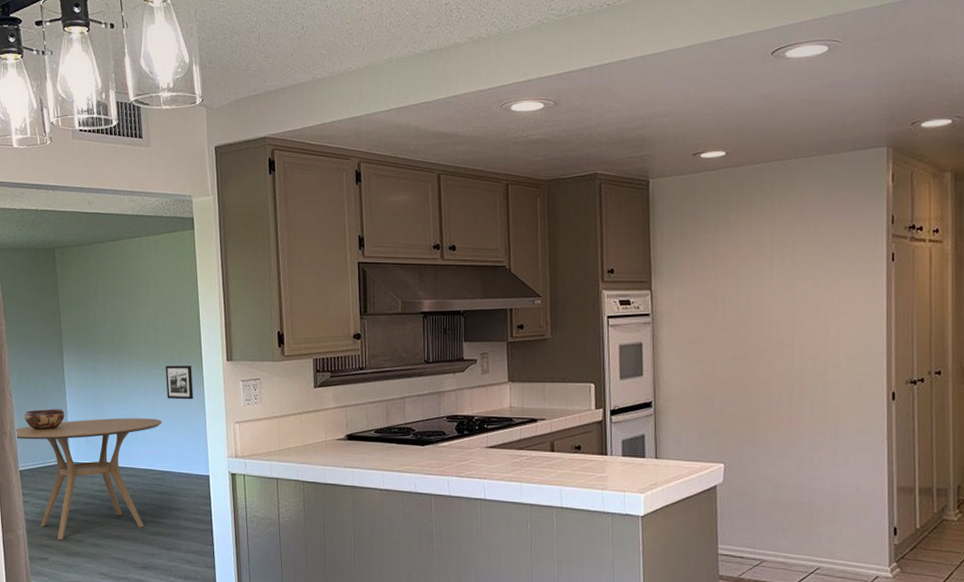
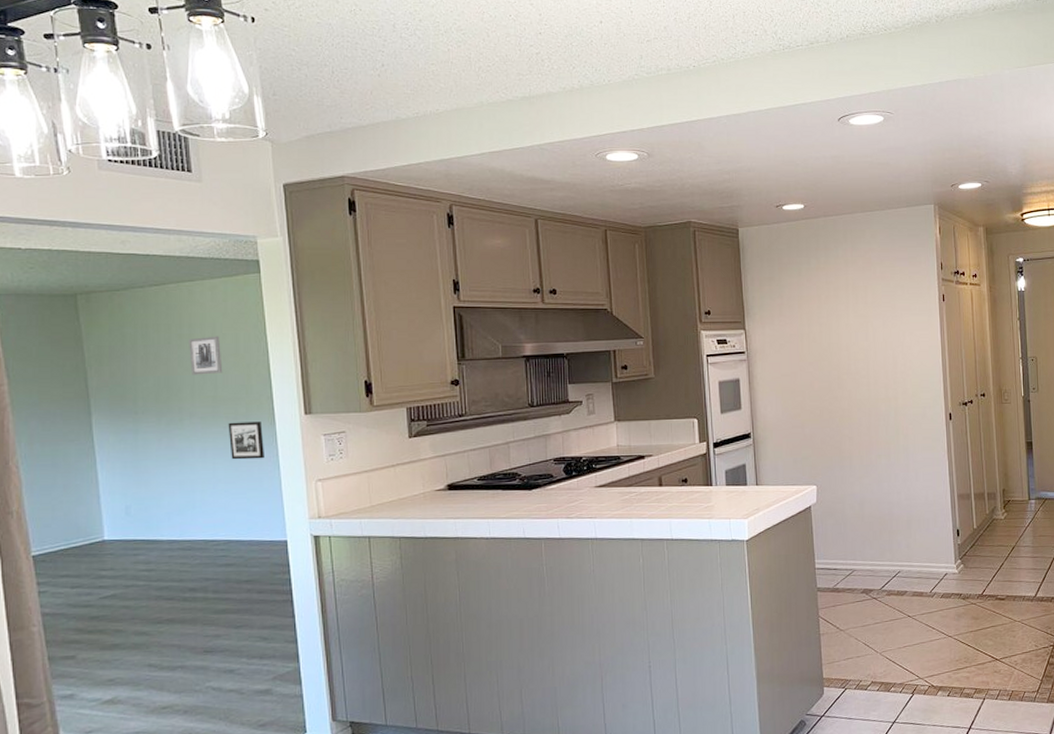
dining table: present [15,418,162,540] -> none [25,482,226,633]
decorative bowl: present [24,409,65,430] -> none [38,479,95,506]
wall art: none [137,287,162,322] -> present [189,336,223,375]

